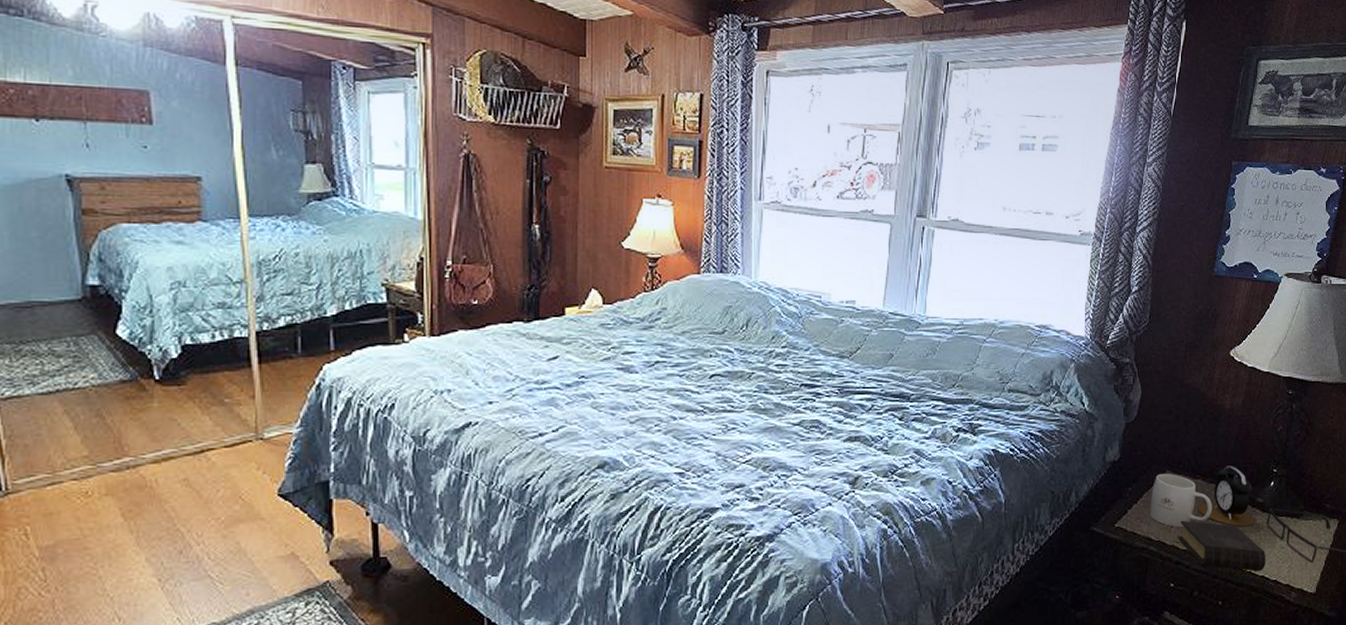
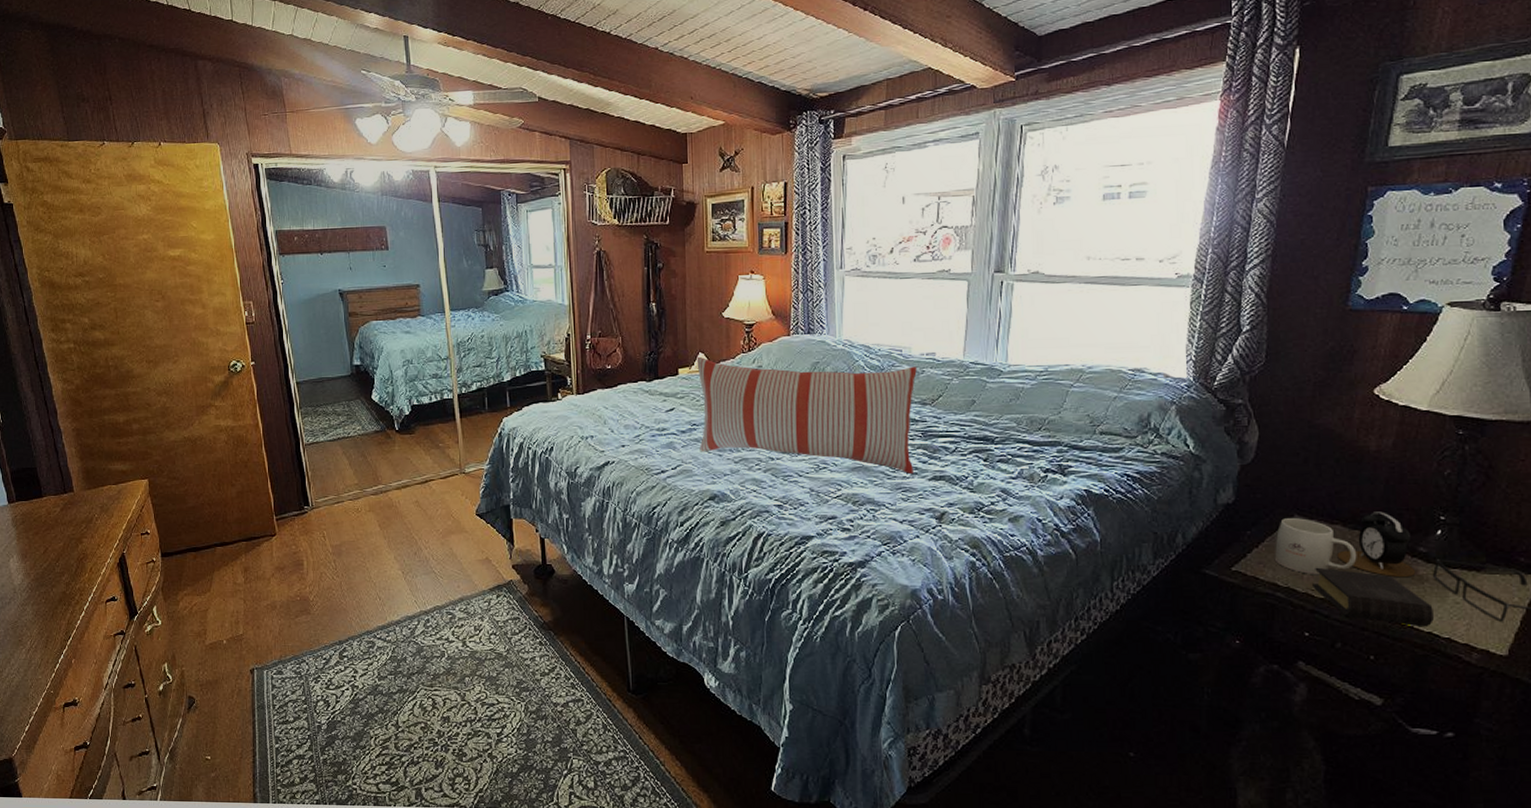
pillow: none [588,293,836,435] -> present [697,356,917,475]

